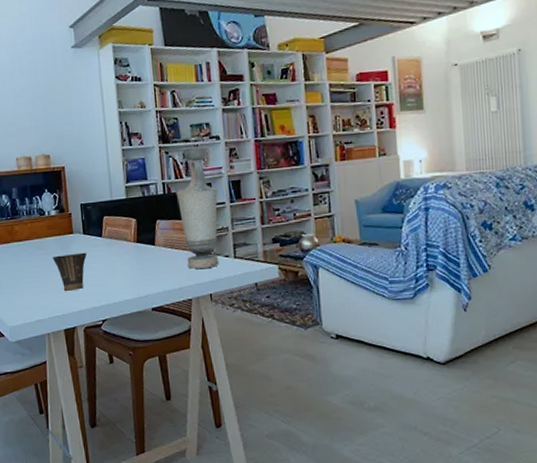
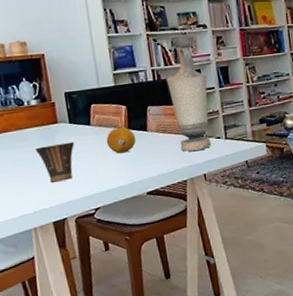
fruit: none [115,240,144,267] -> present [106,127,136,154]

